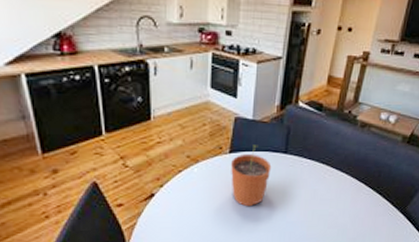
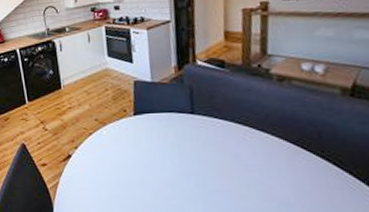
plant pot: present [231,145,272,207] -> none [137,106,180,171]

